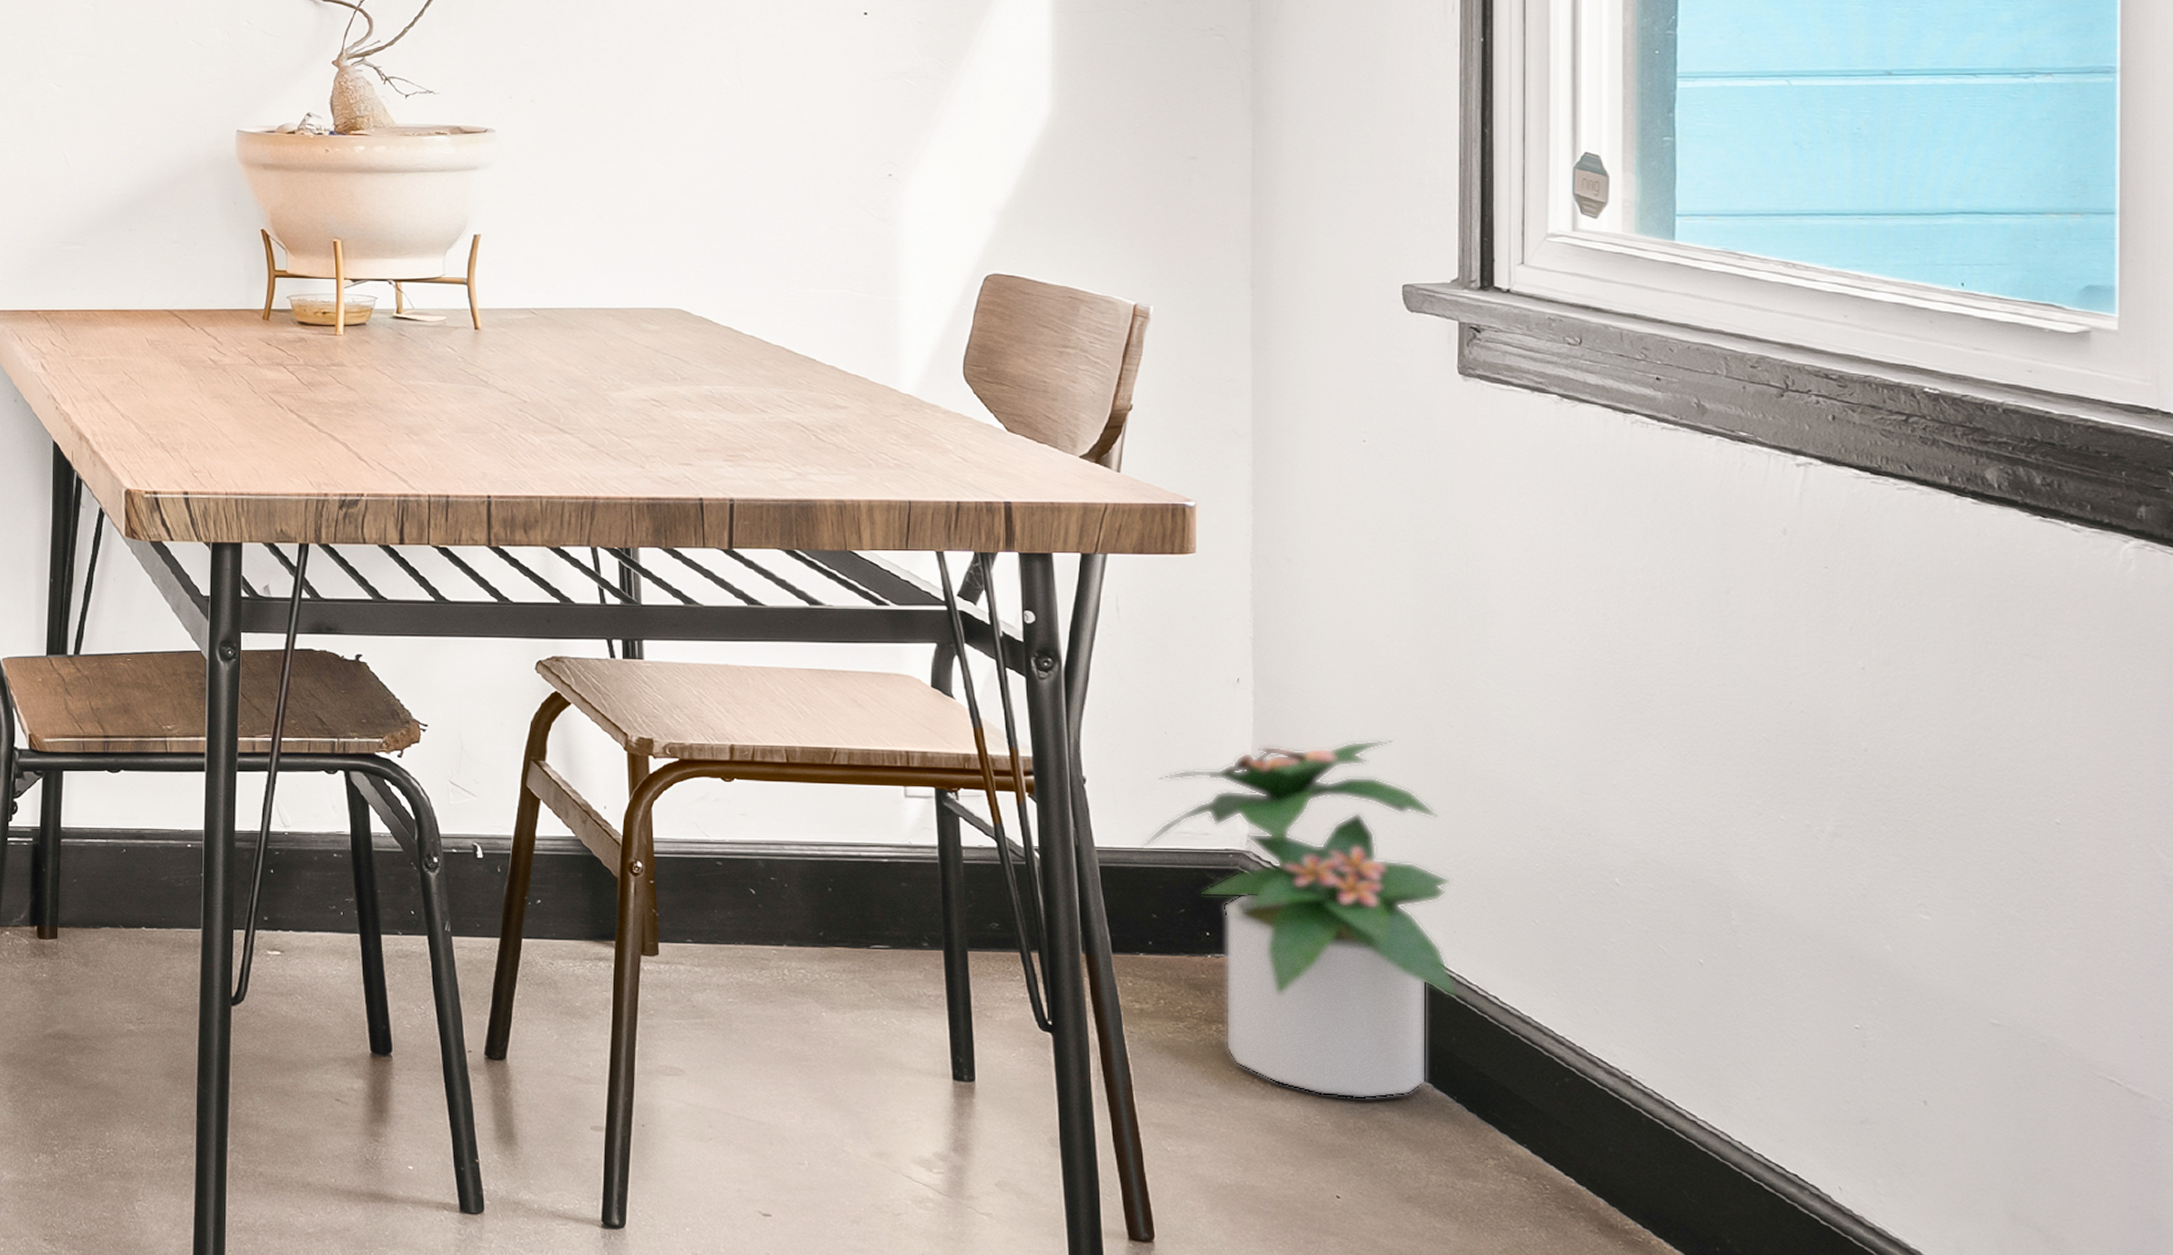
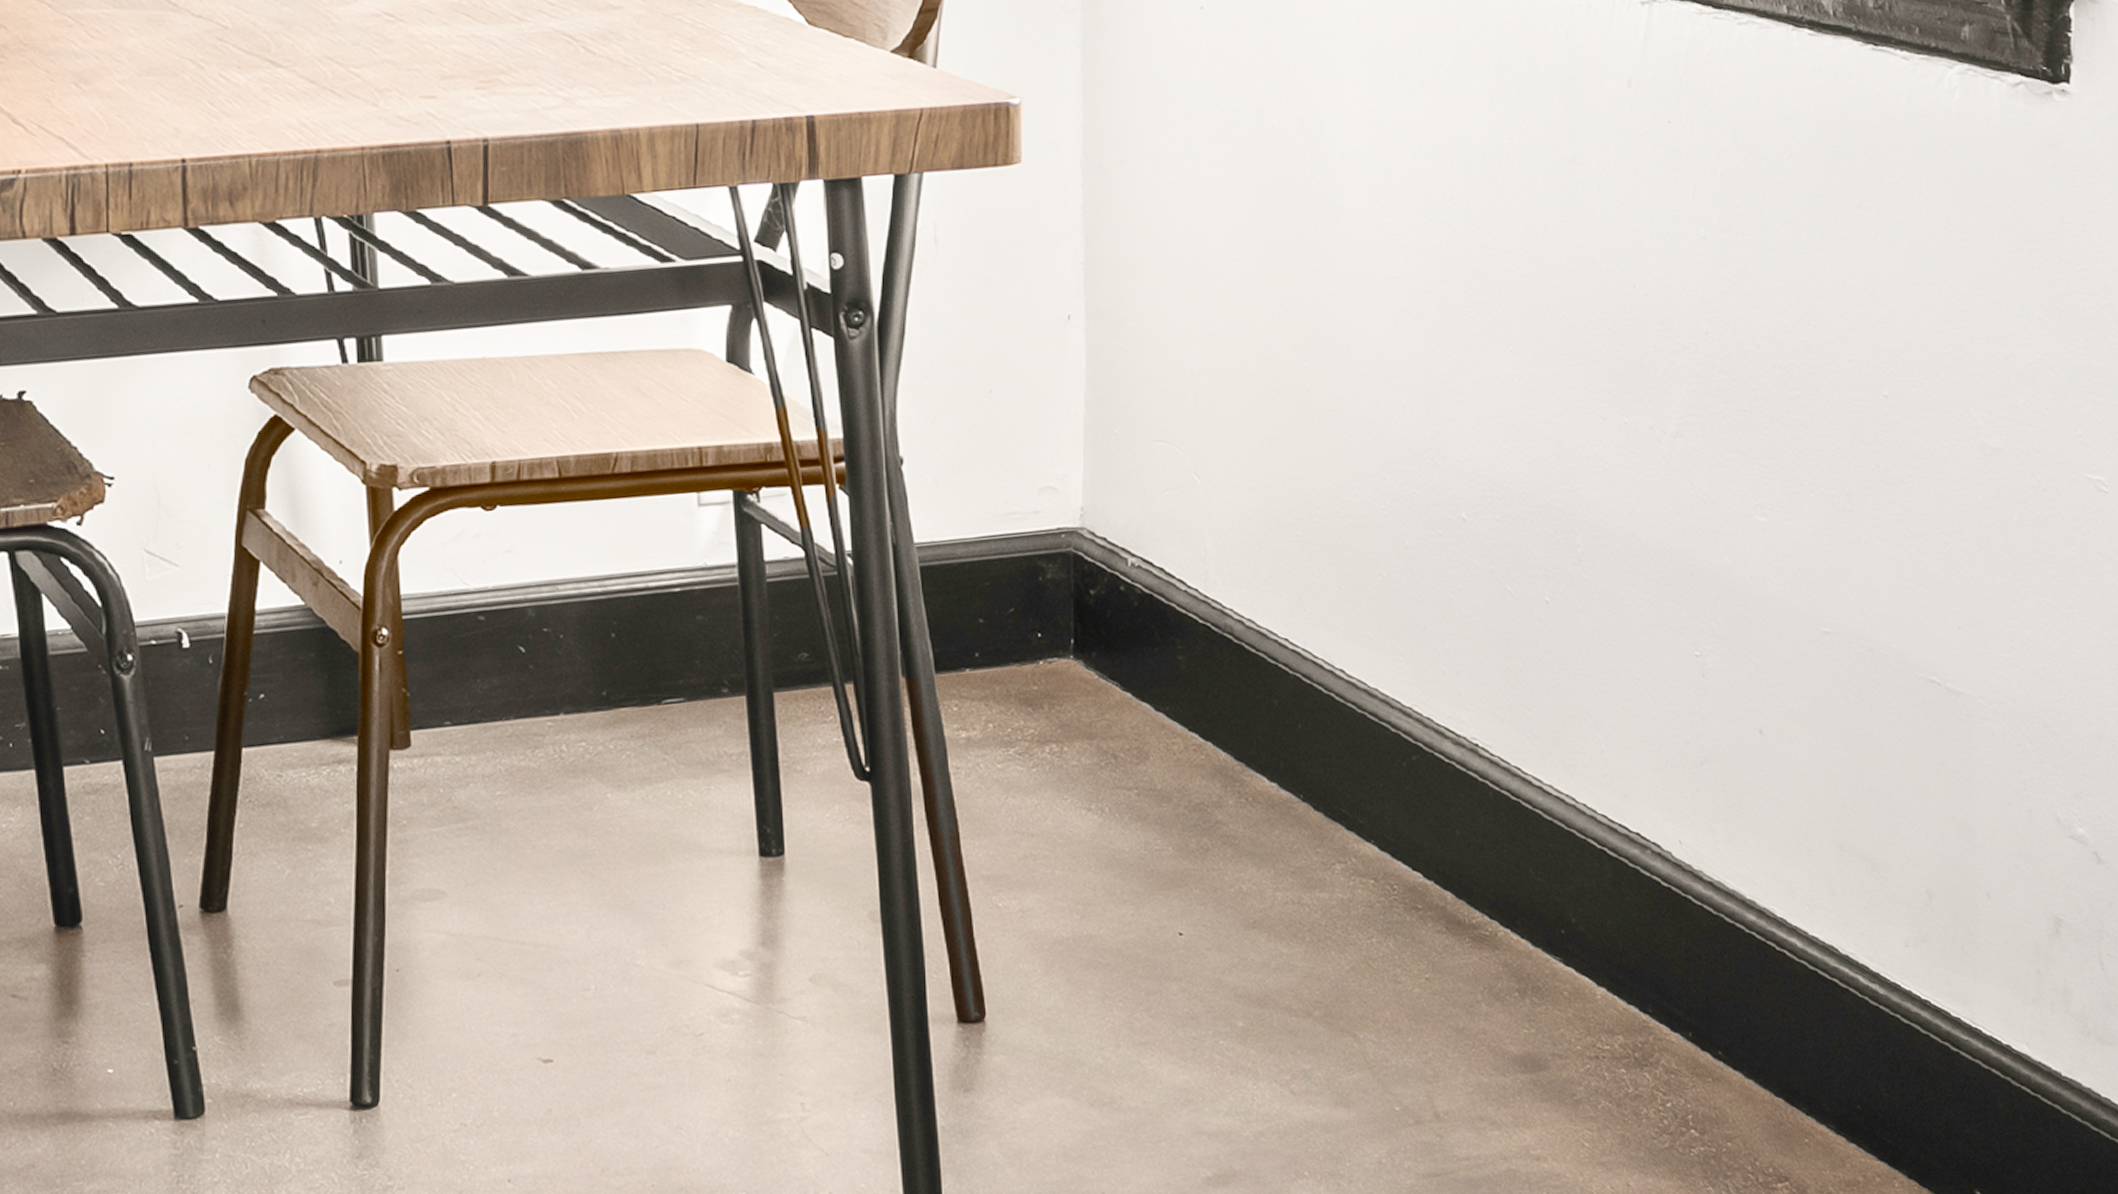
potted plant: present [1136,740,1458,1100] -> none [960,374,1304,815]

